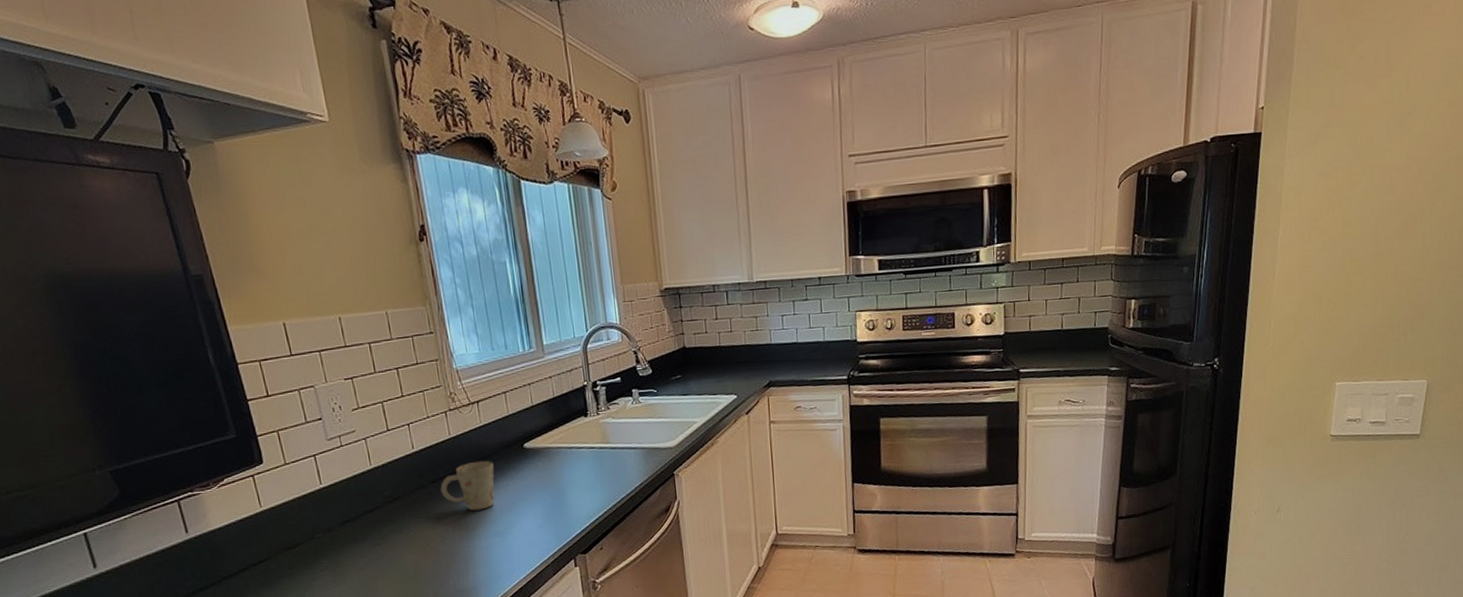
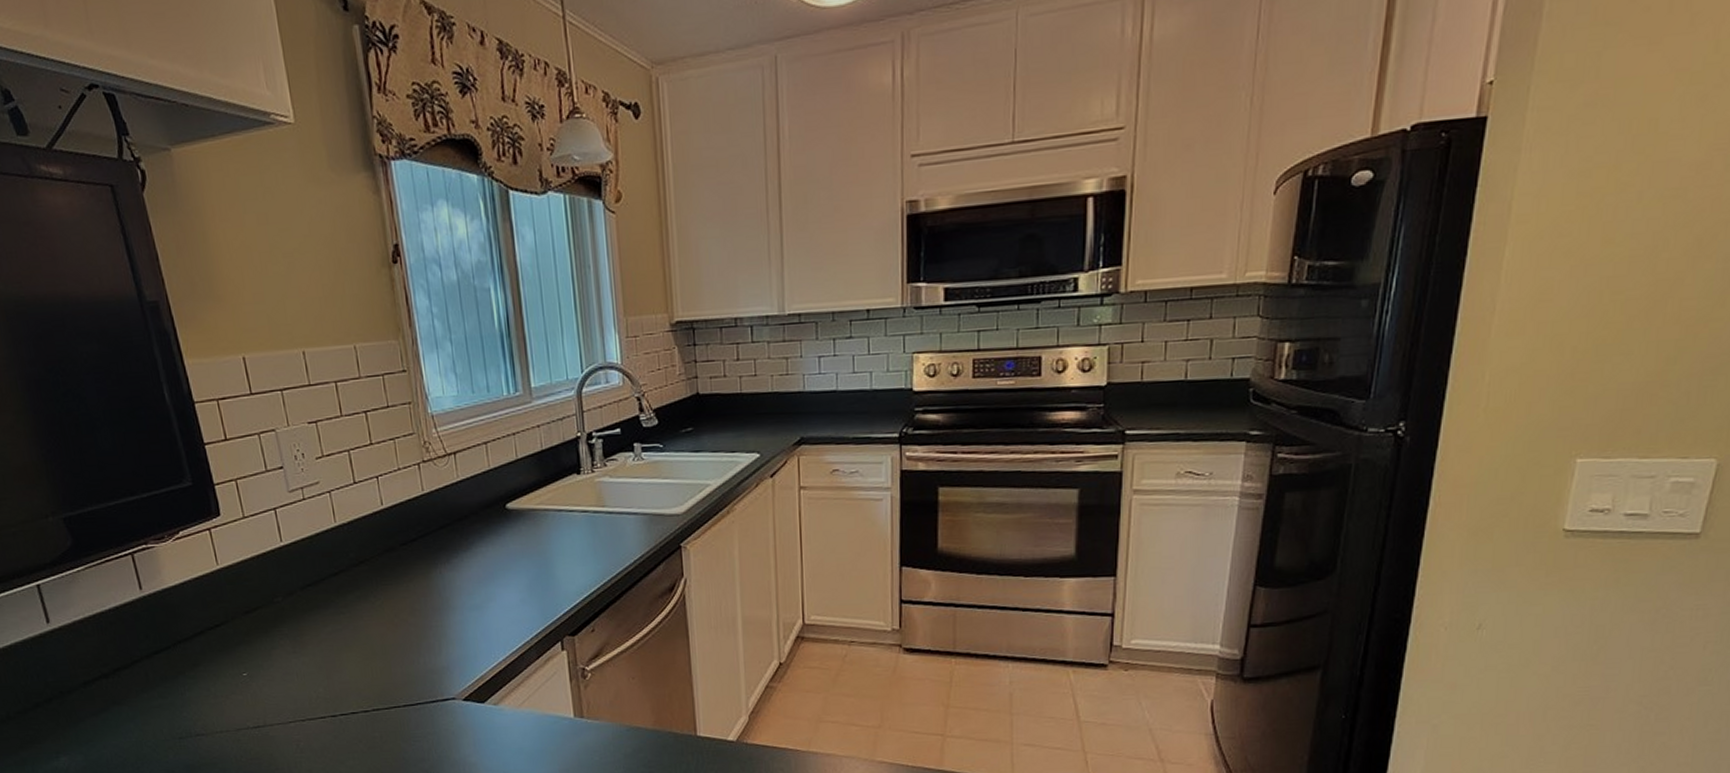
mug: present [440,460,495,511] -> none [411,521,472,580]

